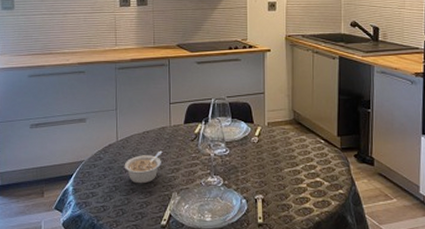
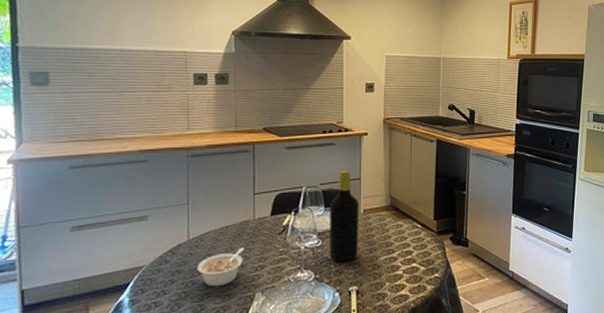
bottle: none [235,85,264,171] -> present [329,171,360,263]

